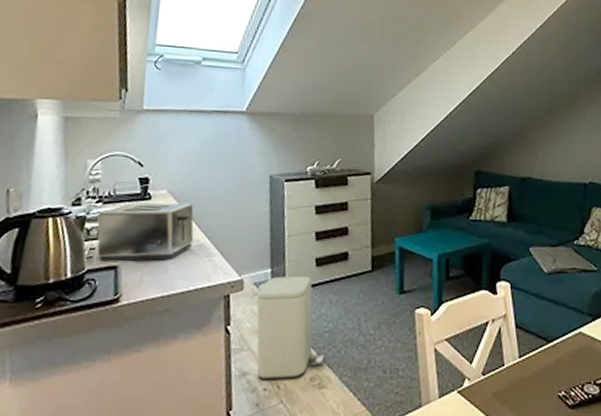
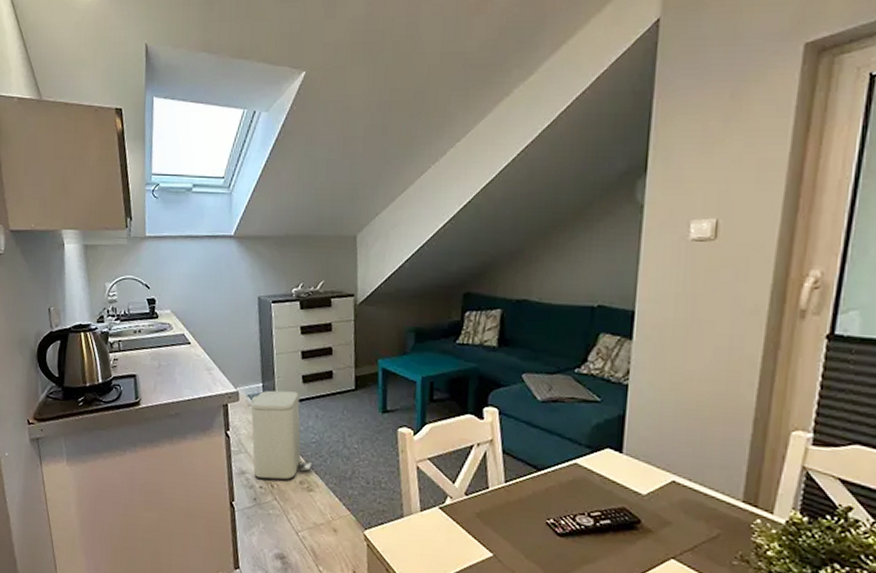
toaster: present [97,202,194,262] -> none [117,321,195,372]

